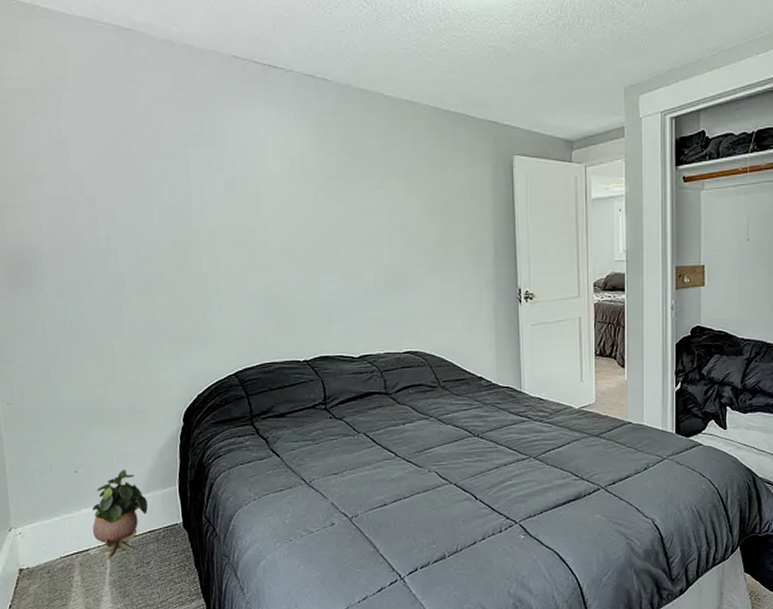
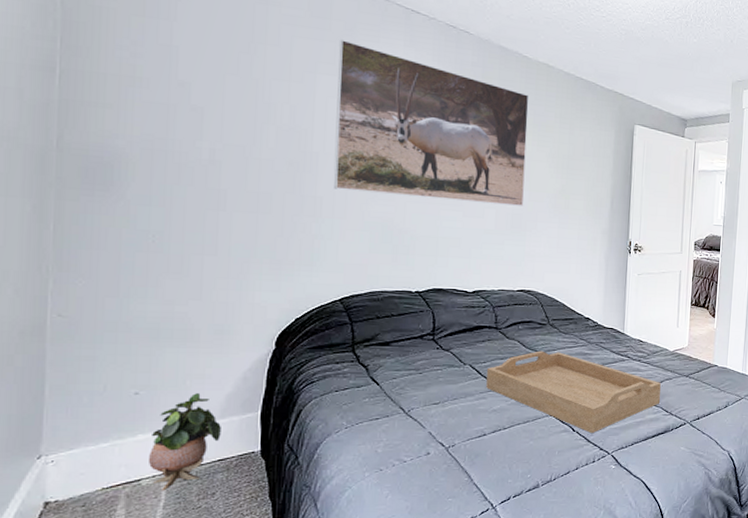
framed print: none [204,109,402,264] -> present [333,40,529,206]
serving tray: none [382,415,569,502] -> present [486,351,661,434]

